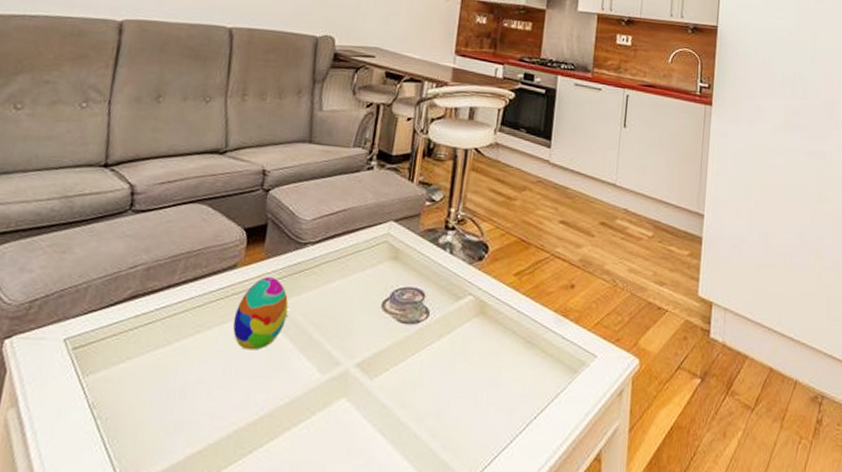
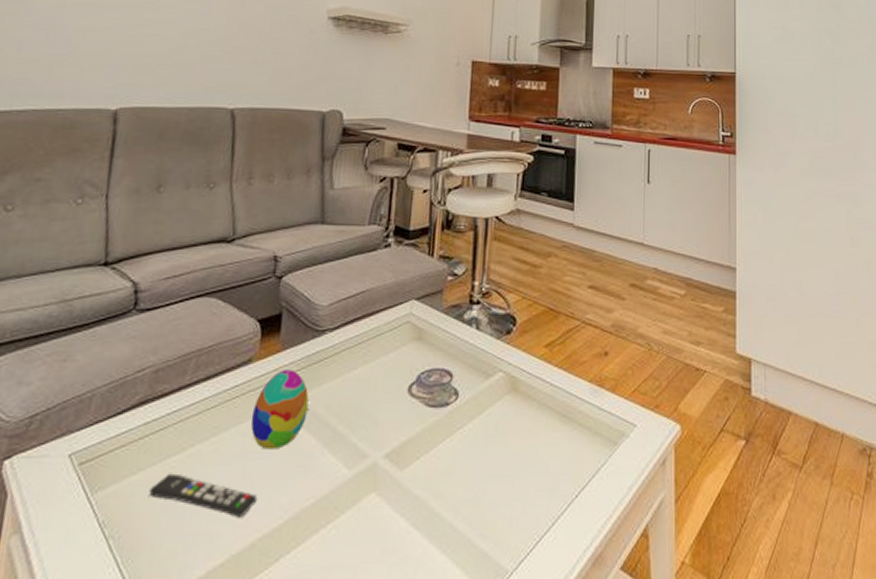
remote control: none [136,364,236,410] -> present [149,473,258,517]

